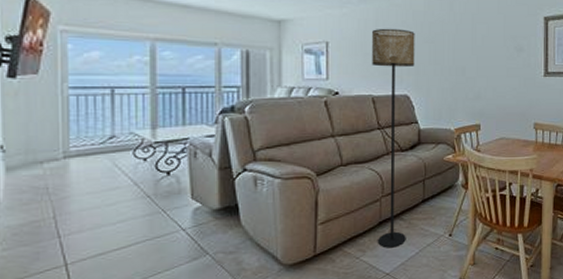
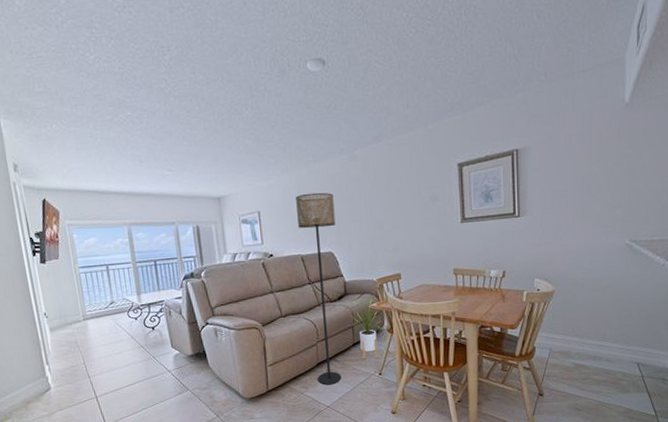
house plant: none [423,146,455,218] -> present [351,295,381,360]

